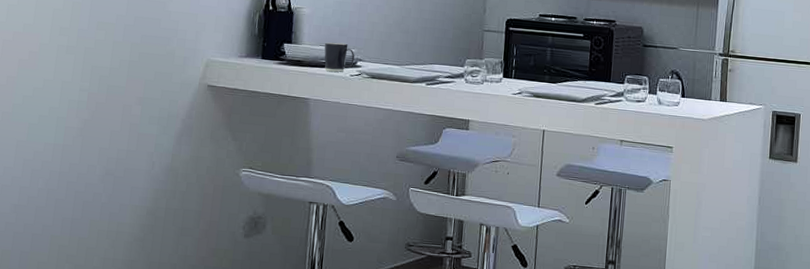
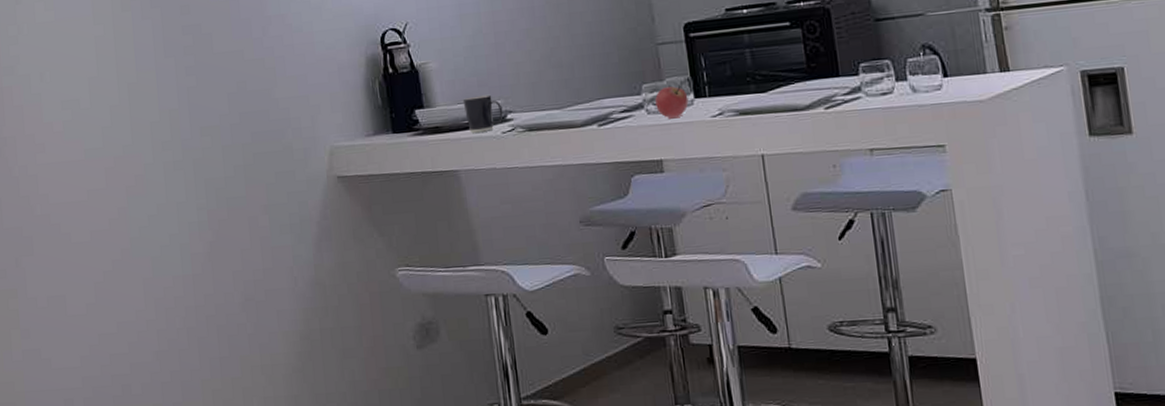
fruit: none [473,65,499,90] -> present [655,86,689,119]

